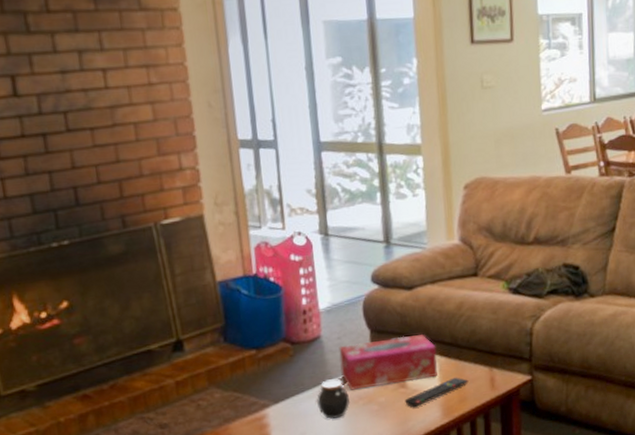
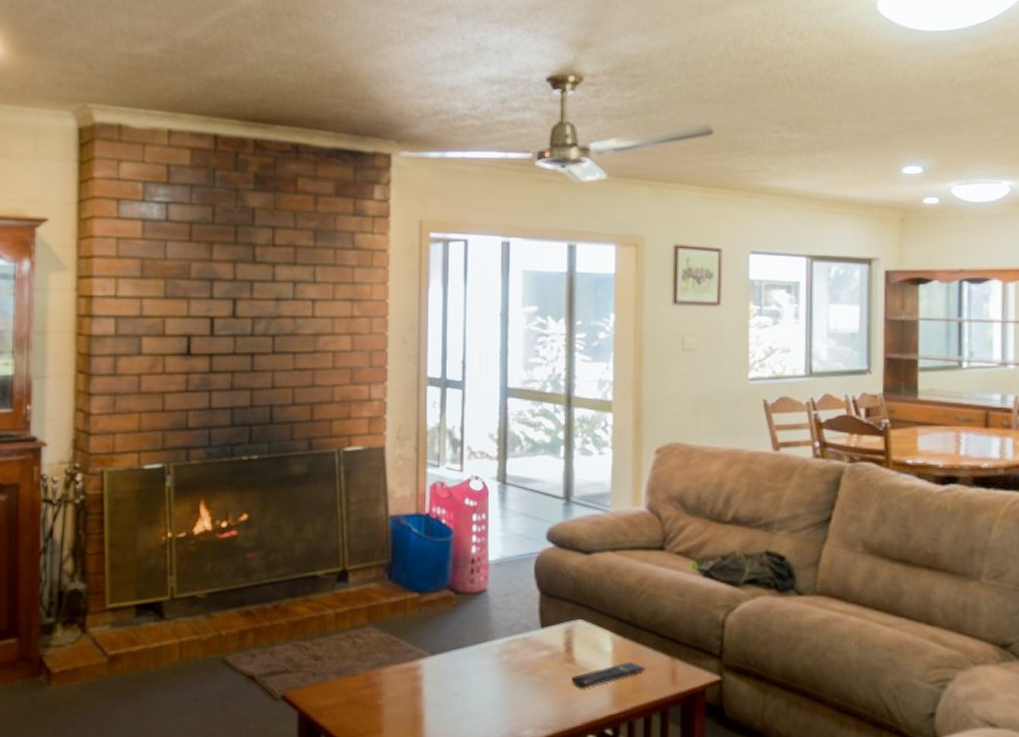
jar: present [316,379,351,419] -> none [474,639,511,684]
tissue box: present [339,334,438,390] -> none [505,603,612,658]

